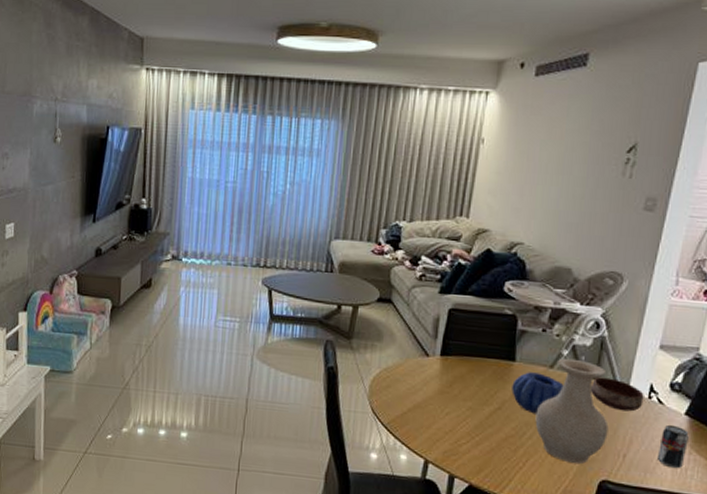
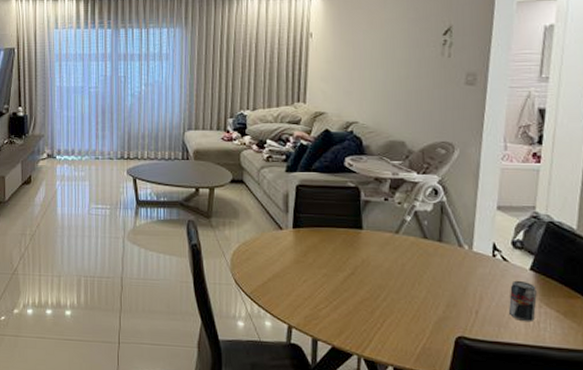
decorative bowl: present [512,372,564,414] -> none [362,238,411,277]
vase: present [535,358,609,464] -> none [387,223,458,322]
bowl: present [591,377,644,412] -> none [437,239,489,270]

